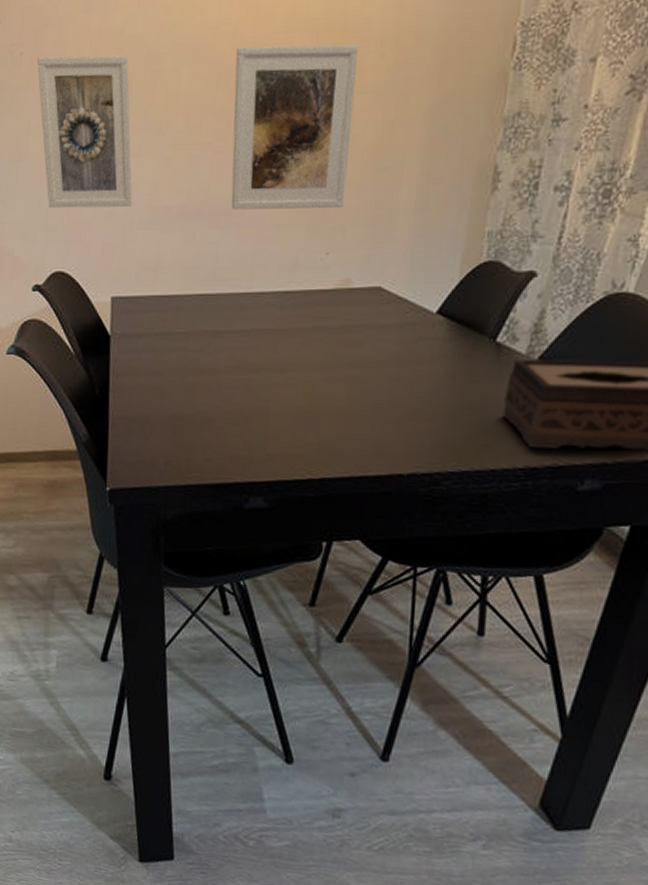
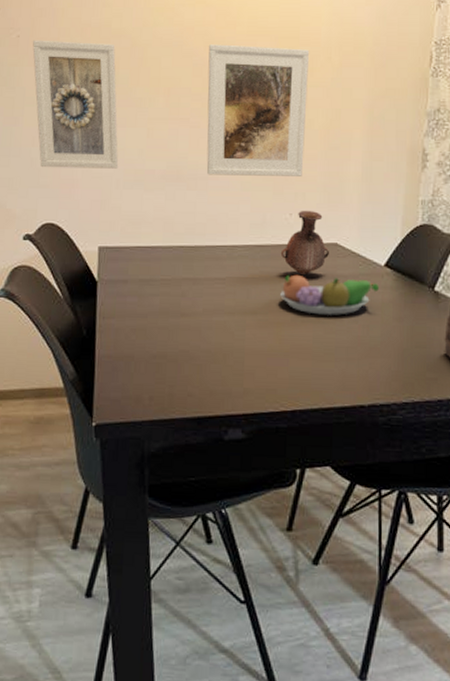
fruit bowl: none [311,325,428,372] -> present [280,274,379,315]
vase: none [313,247,371,326] -> present [280,210,329,276]

